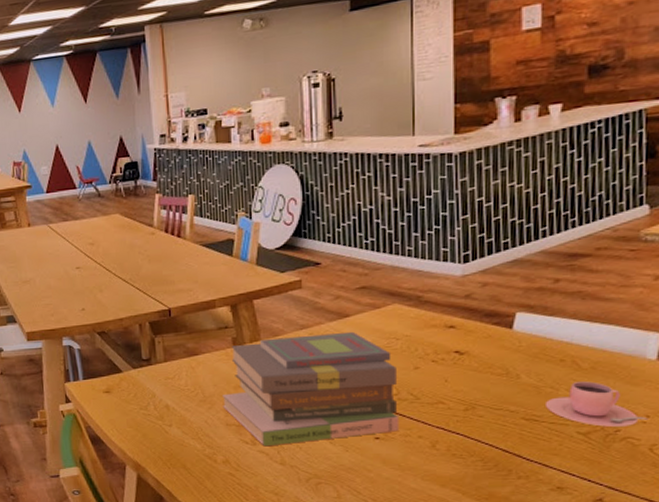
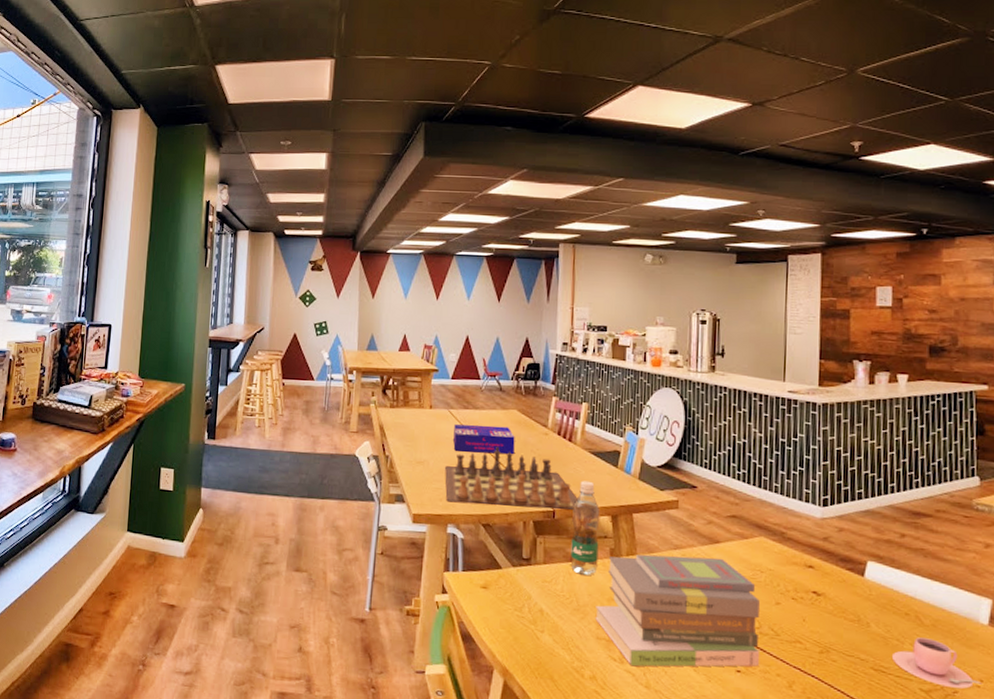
chessboard: none [52,255,193,316] -> present [445,447,578,510]
board game: none [56,232,122,266] -> present [453,424,515,455]
bottle: none [189,274,221,368] -> present [570,480,601,576]

